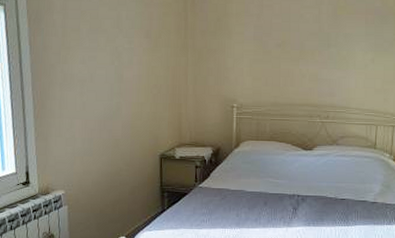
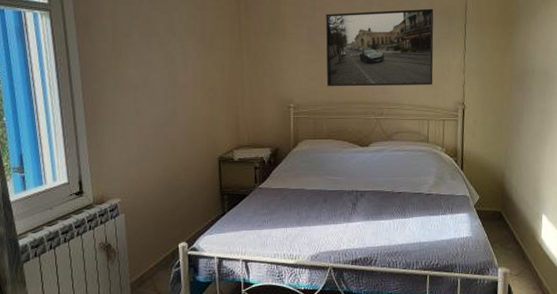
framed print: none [272,8,387,89] -> present [326,8,434,87]

